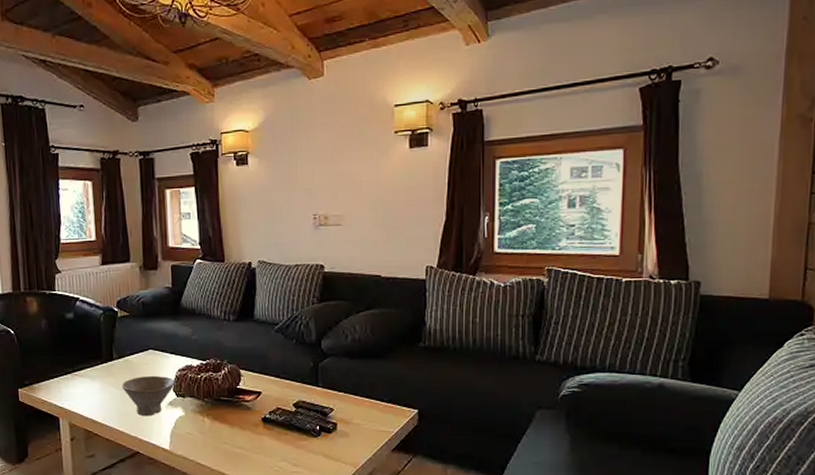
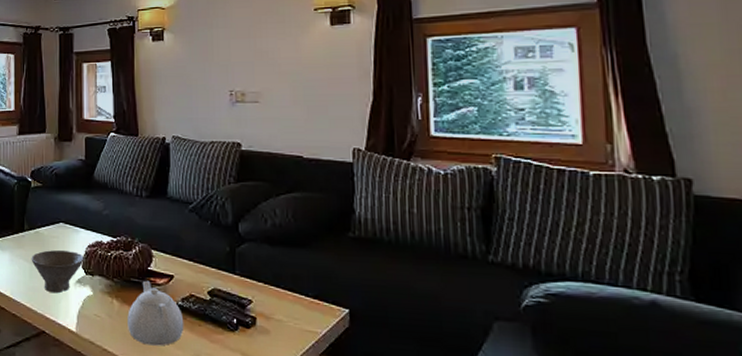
teapot: none [218,398,272,456] -> present [127,280,184,346]

